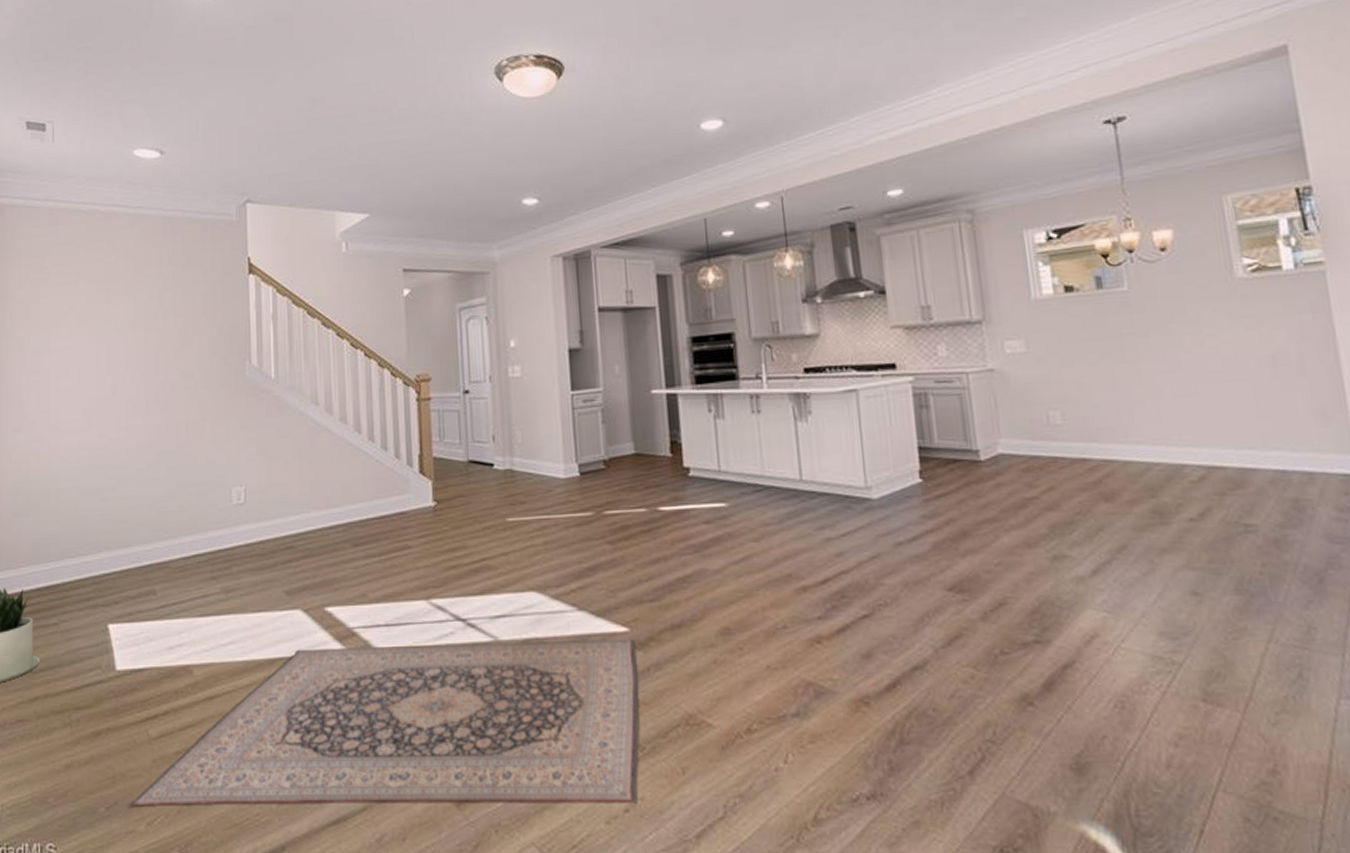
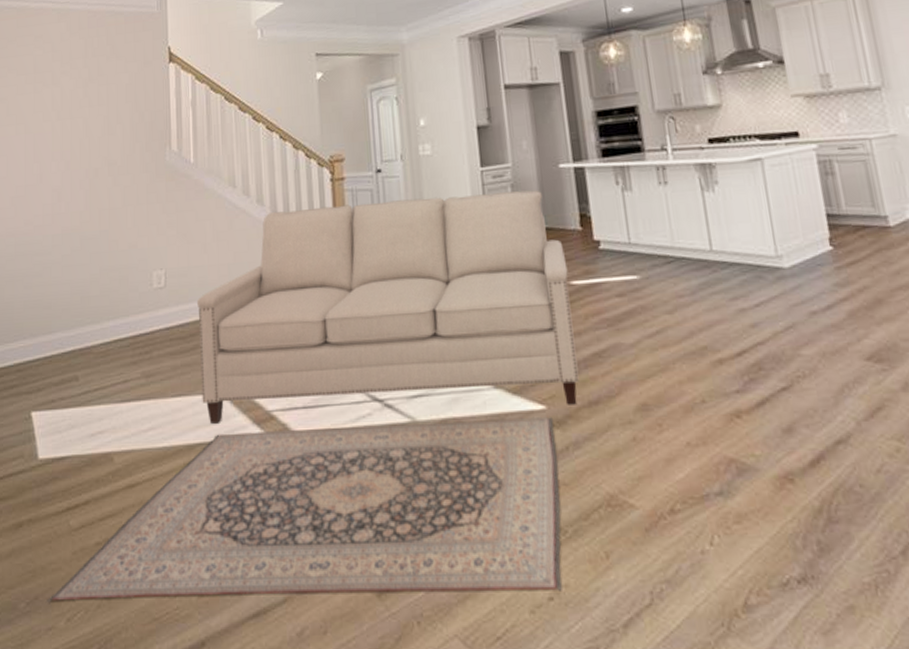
sofa: none [277,415,663,639] -> present [196,190,579,424]

